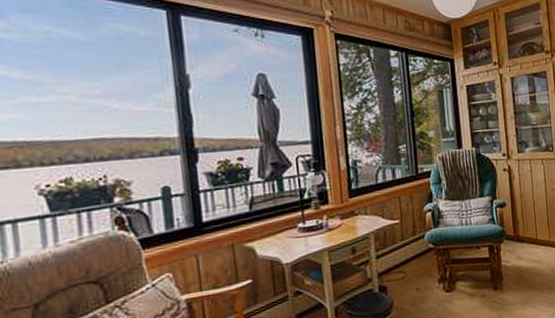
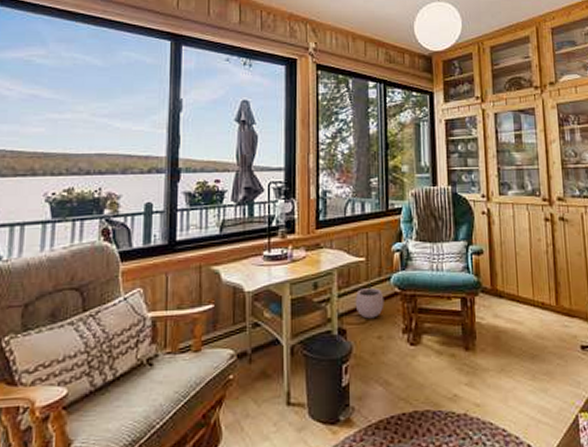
plant pot: none [392,240,420,275] -> present [355,281,384,319]

